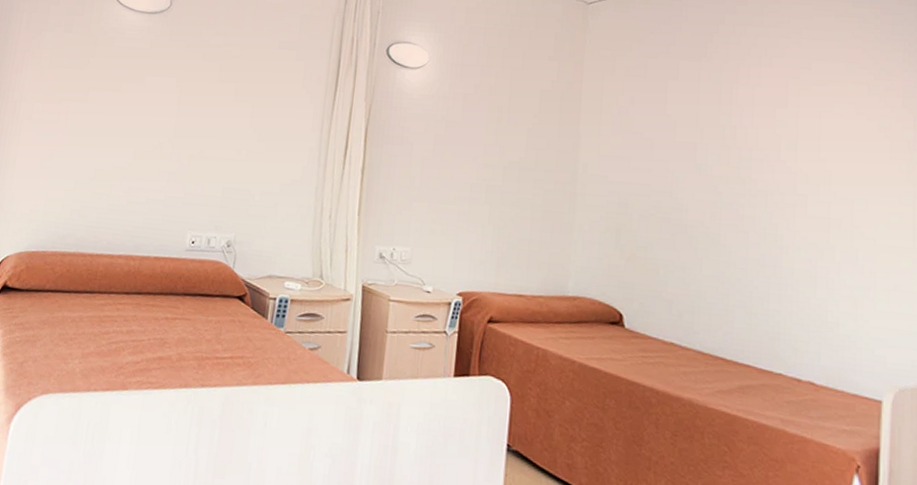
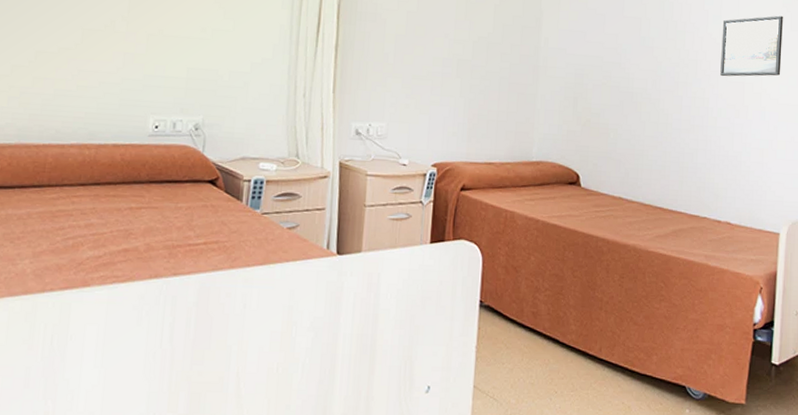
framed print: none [797,141,880,212] -> present [720,15,783,77]

